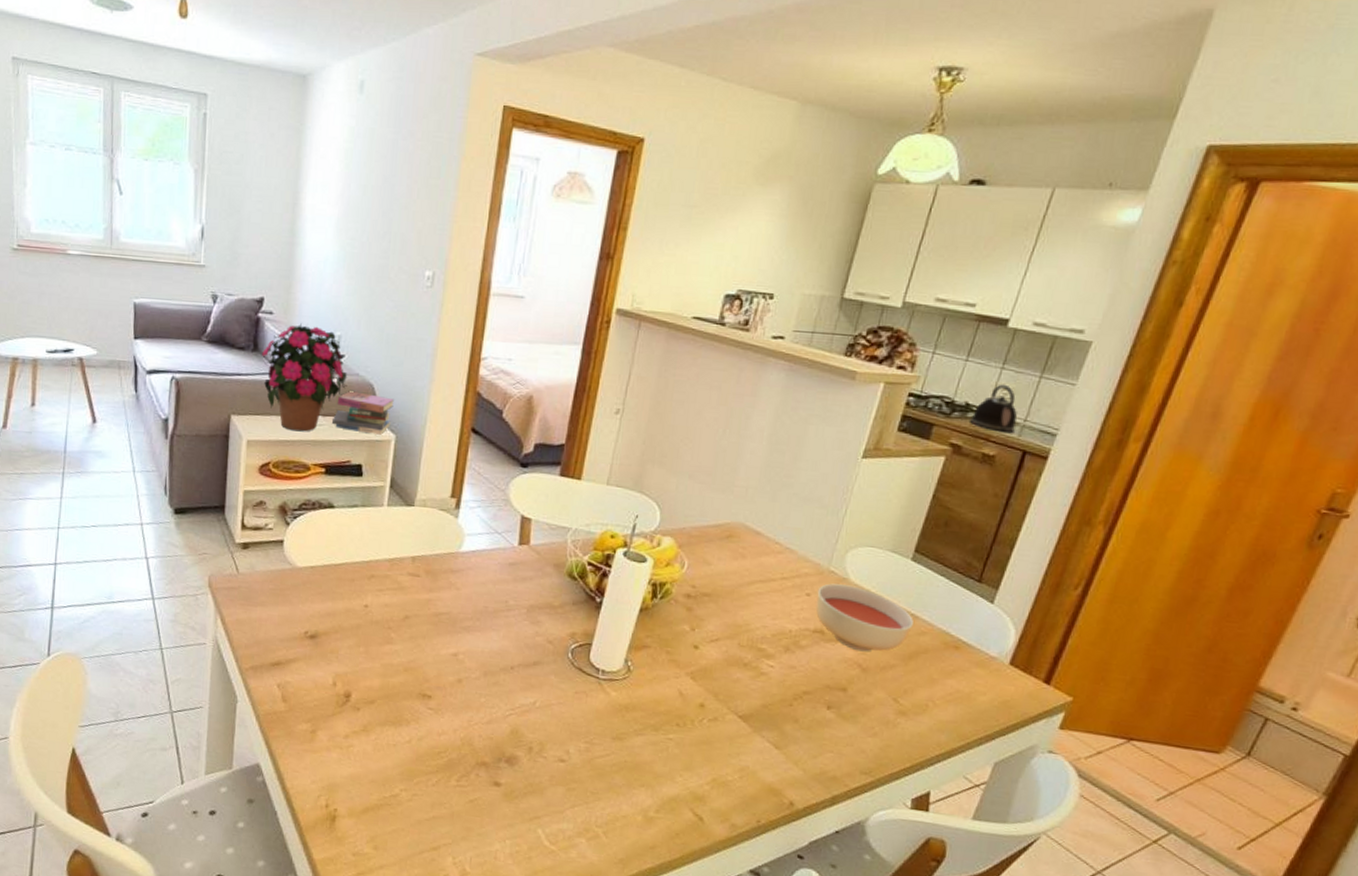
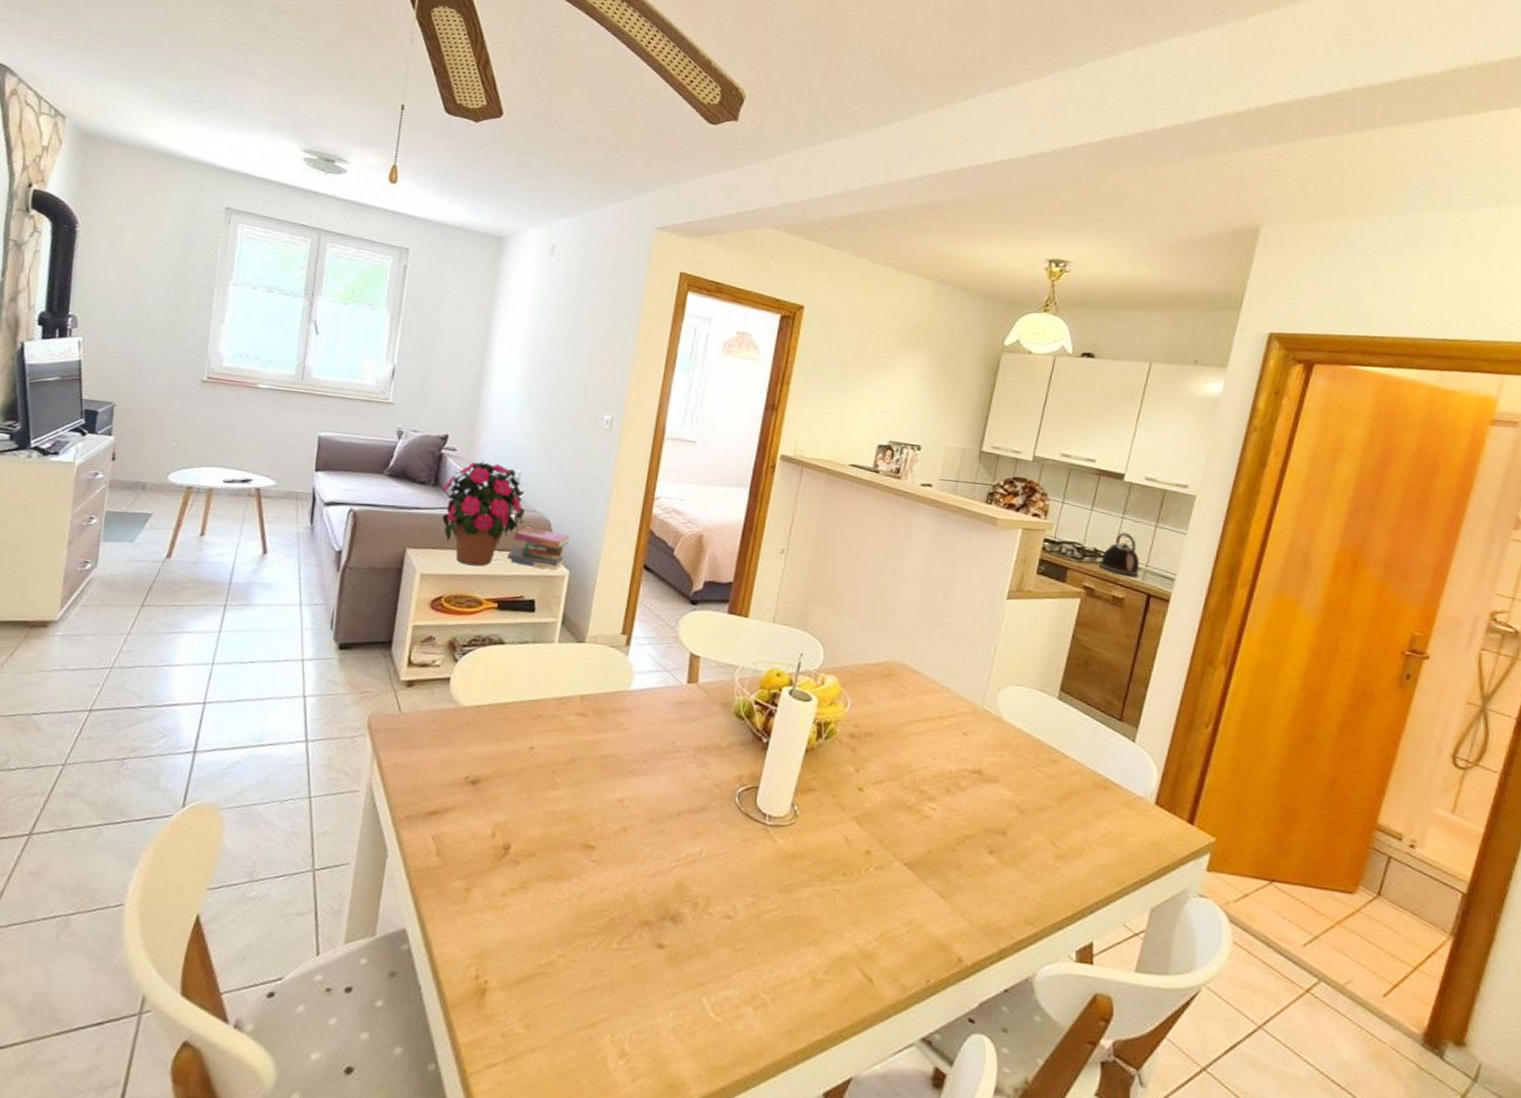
bowl: present [815,583,915,652] -> none [972,722,1065,793]

